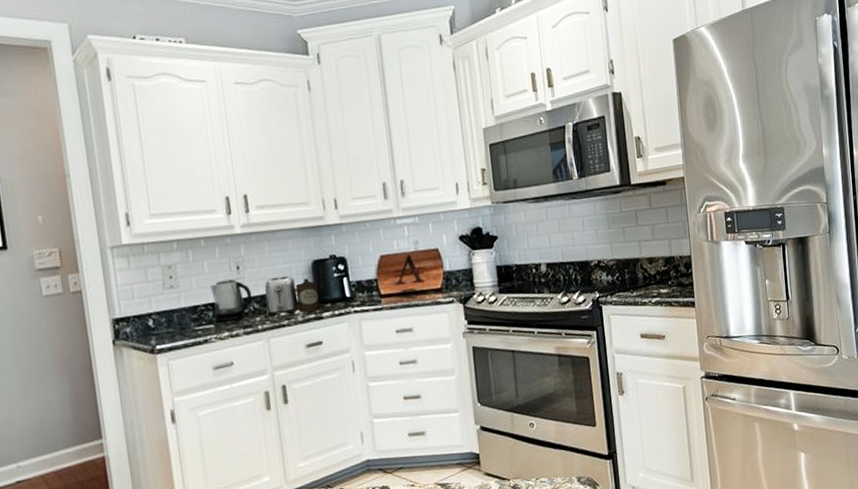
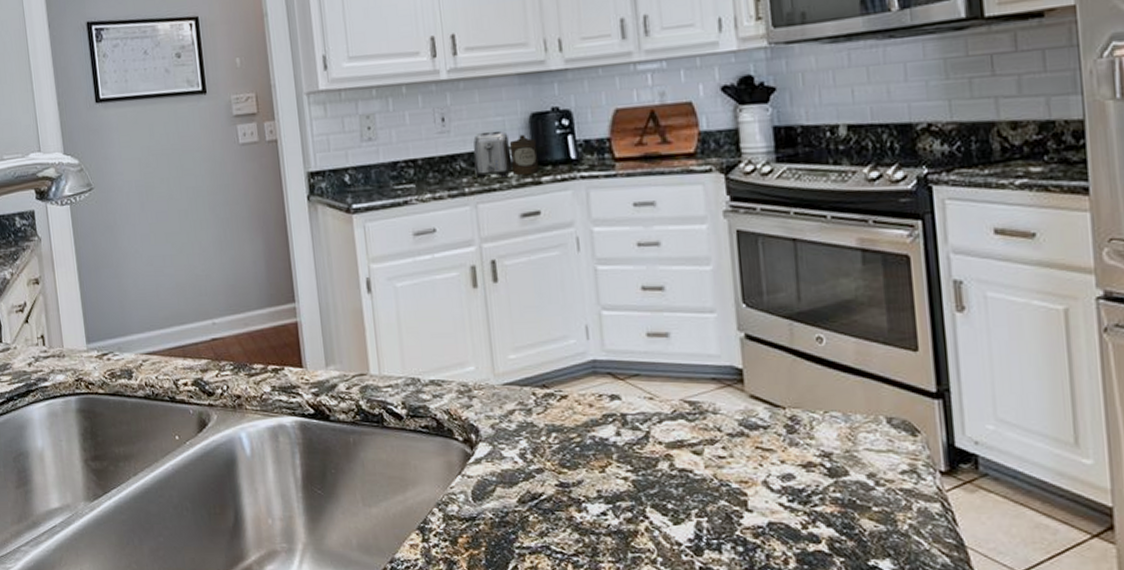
kettle: present [211,278,252,323] -> none [412,132,459,182]

